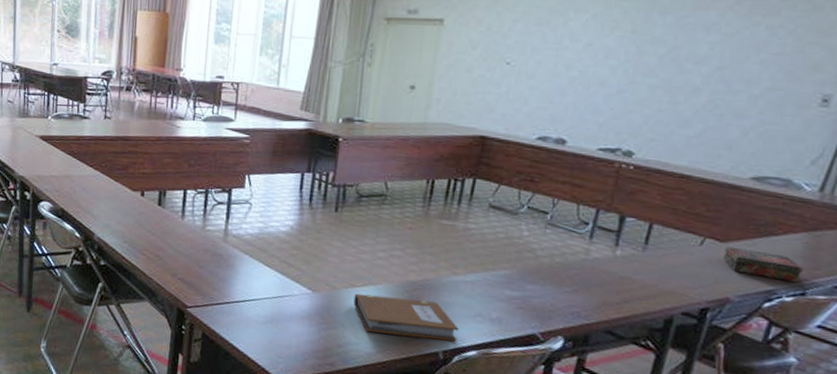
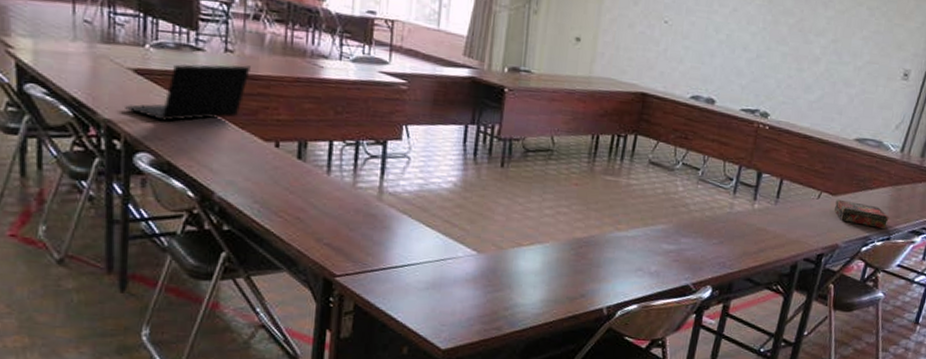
laptop: none [33,128,123,176] -> present [125,63,251,121]
notebook: present [353,293,459,342] -> none [520,253,621,297]

